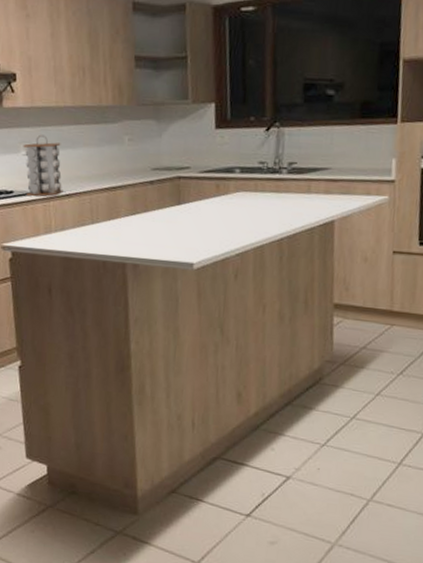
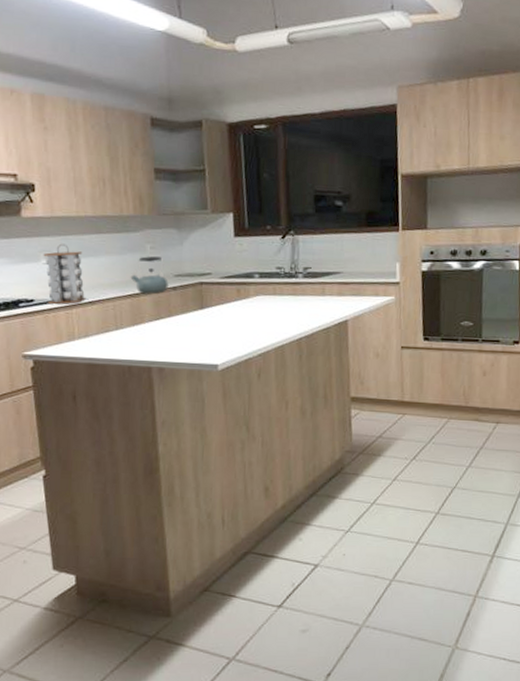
kettle: none [106,148,146,189] -> present [129,256,169,295]

